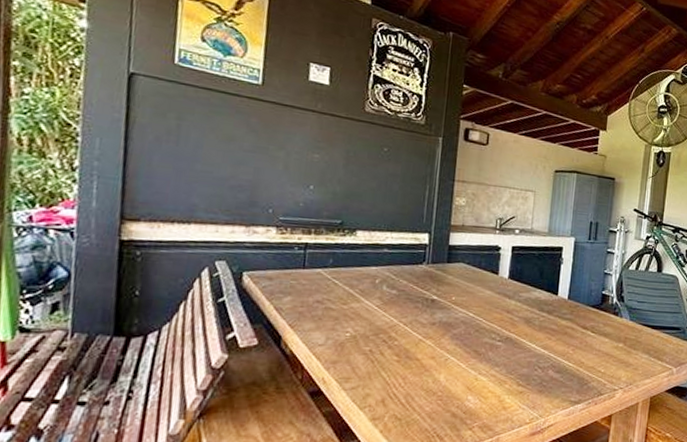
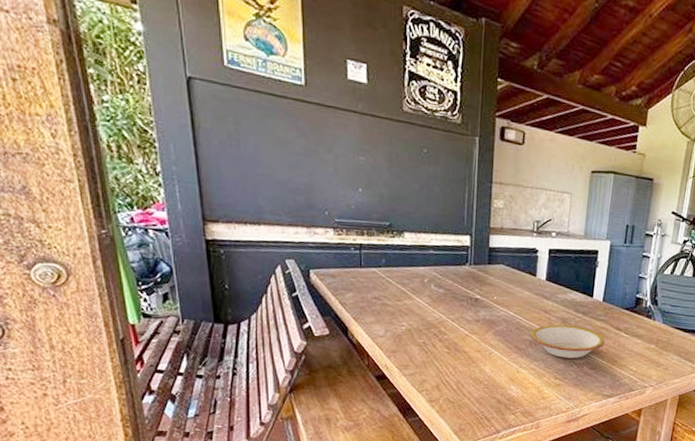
bowl: none [491,325,571,362] -> present [530,324,605,359]

